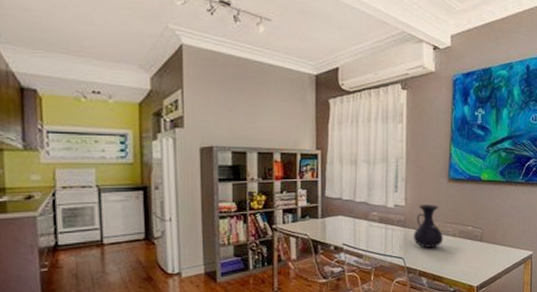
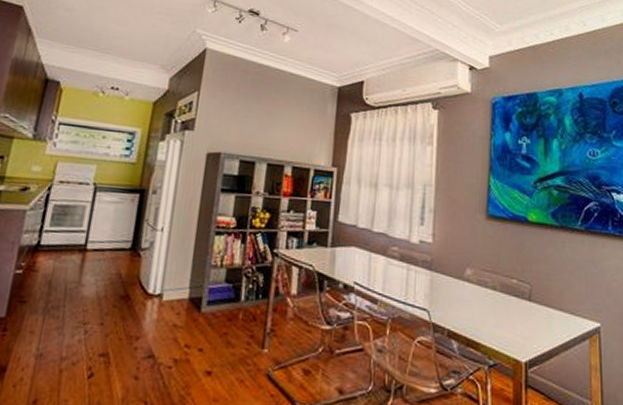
vase: present [413,204,444,248] -> none [441,244,481,301]

